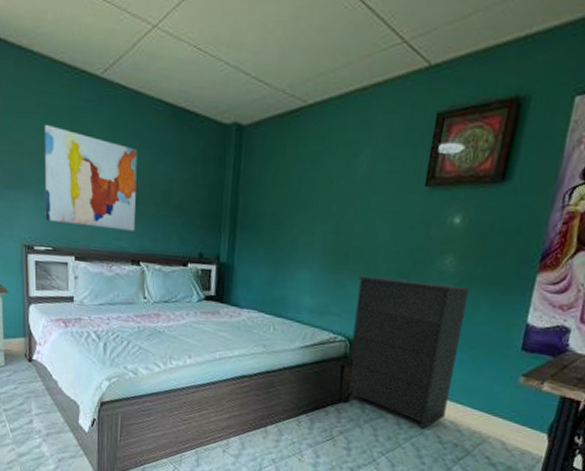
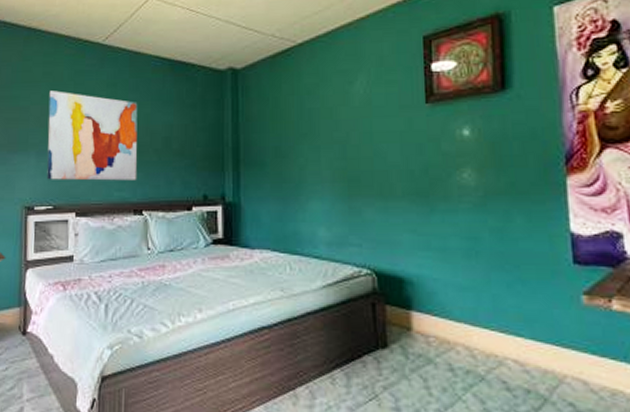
dresser: present [347,276,470,430] -> none [375,199,505,375]

